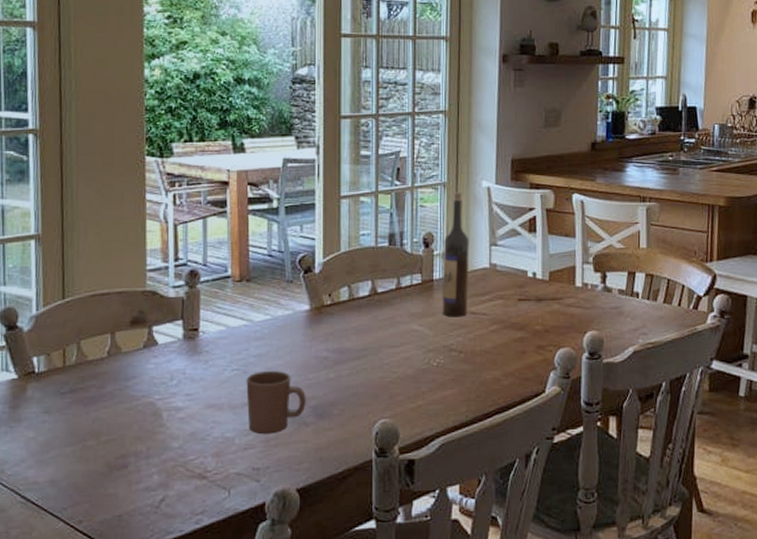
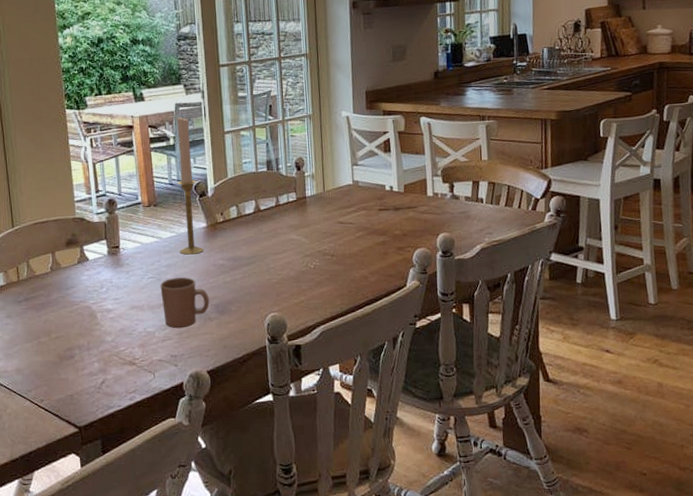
candlestick: none [273,173,304,343] -> present [177,115,204,255]
wine bottle: present [442,192,469,317] -> none [312,122,337,227]

